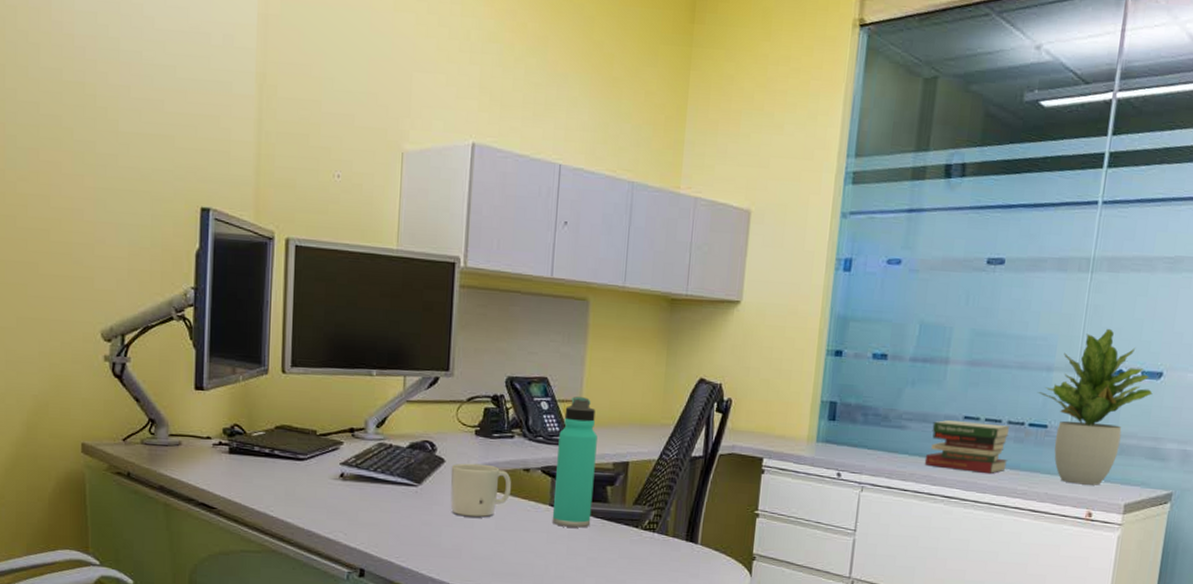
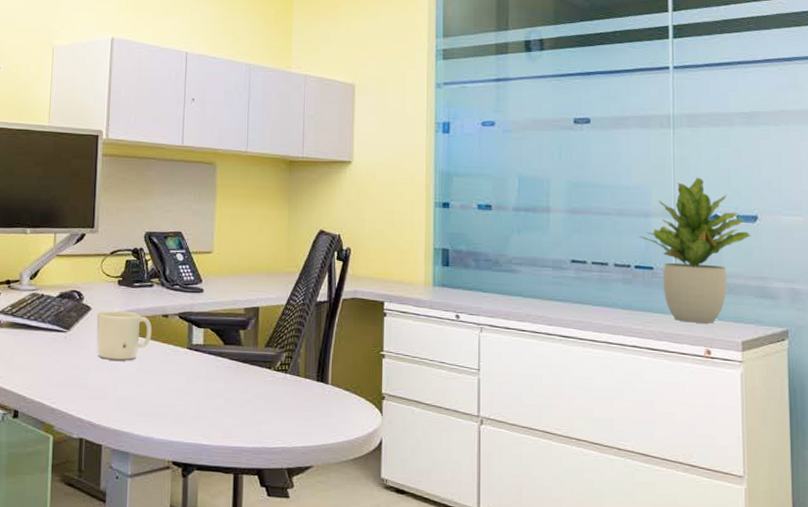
thermos bottle: present [552,397,598,528] -> none [190,249,229,370]
books: present [924,420,1010,474] -> none [538,264,620,313]

